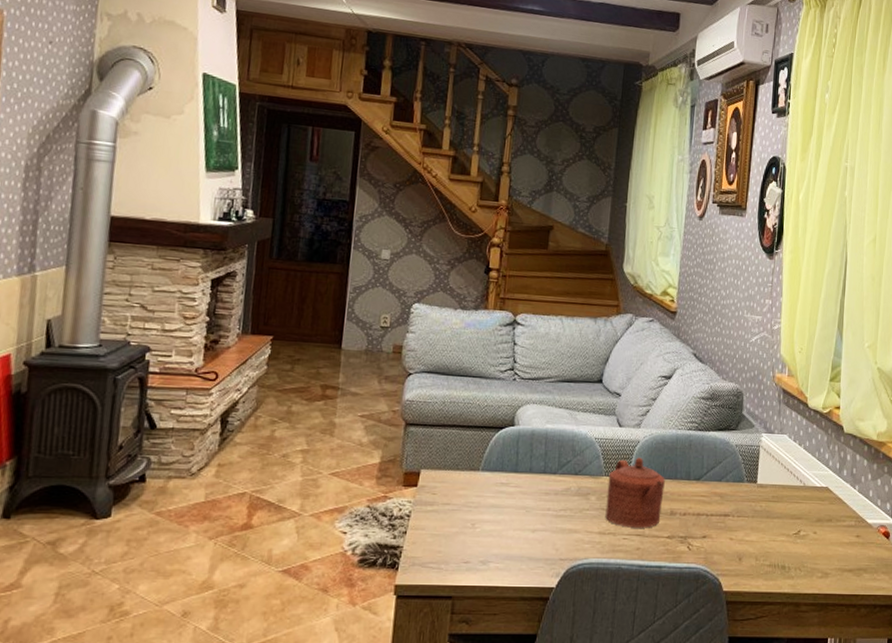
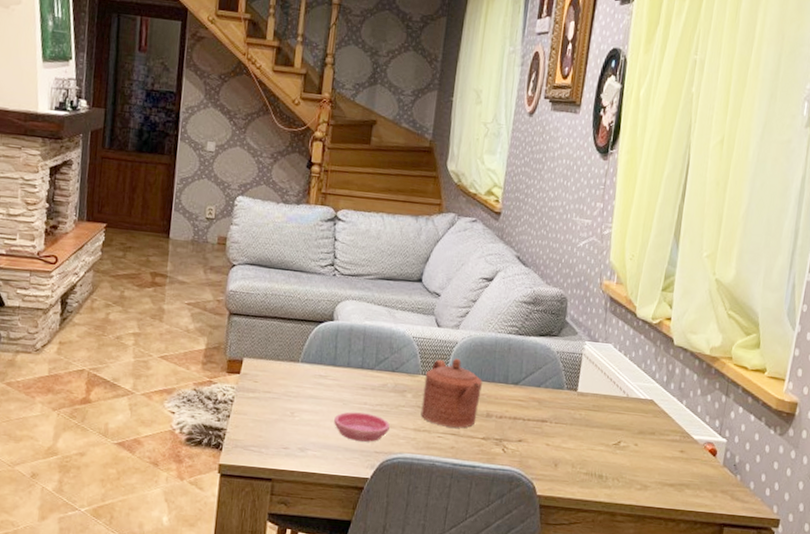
saucer: none [517,519,574,549] -> present [334,412,390,442]

